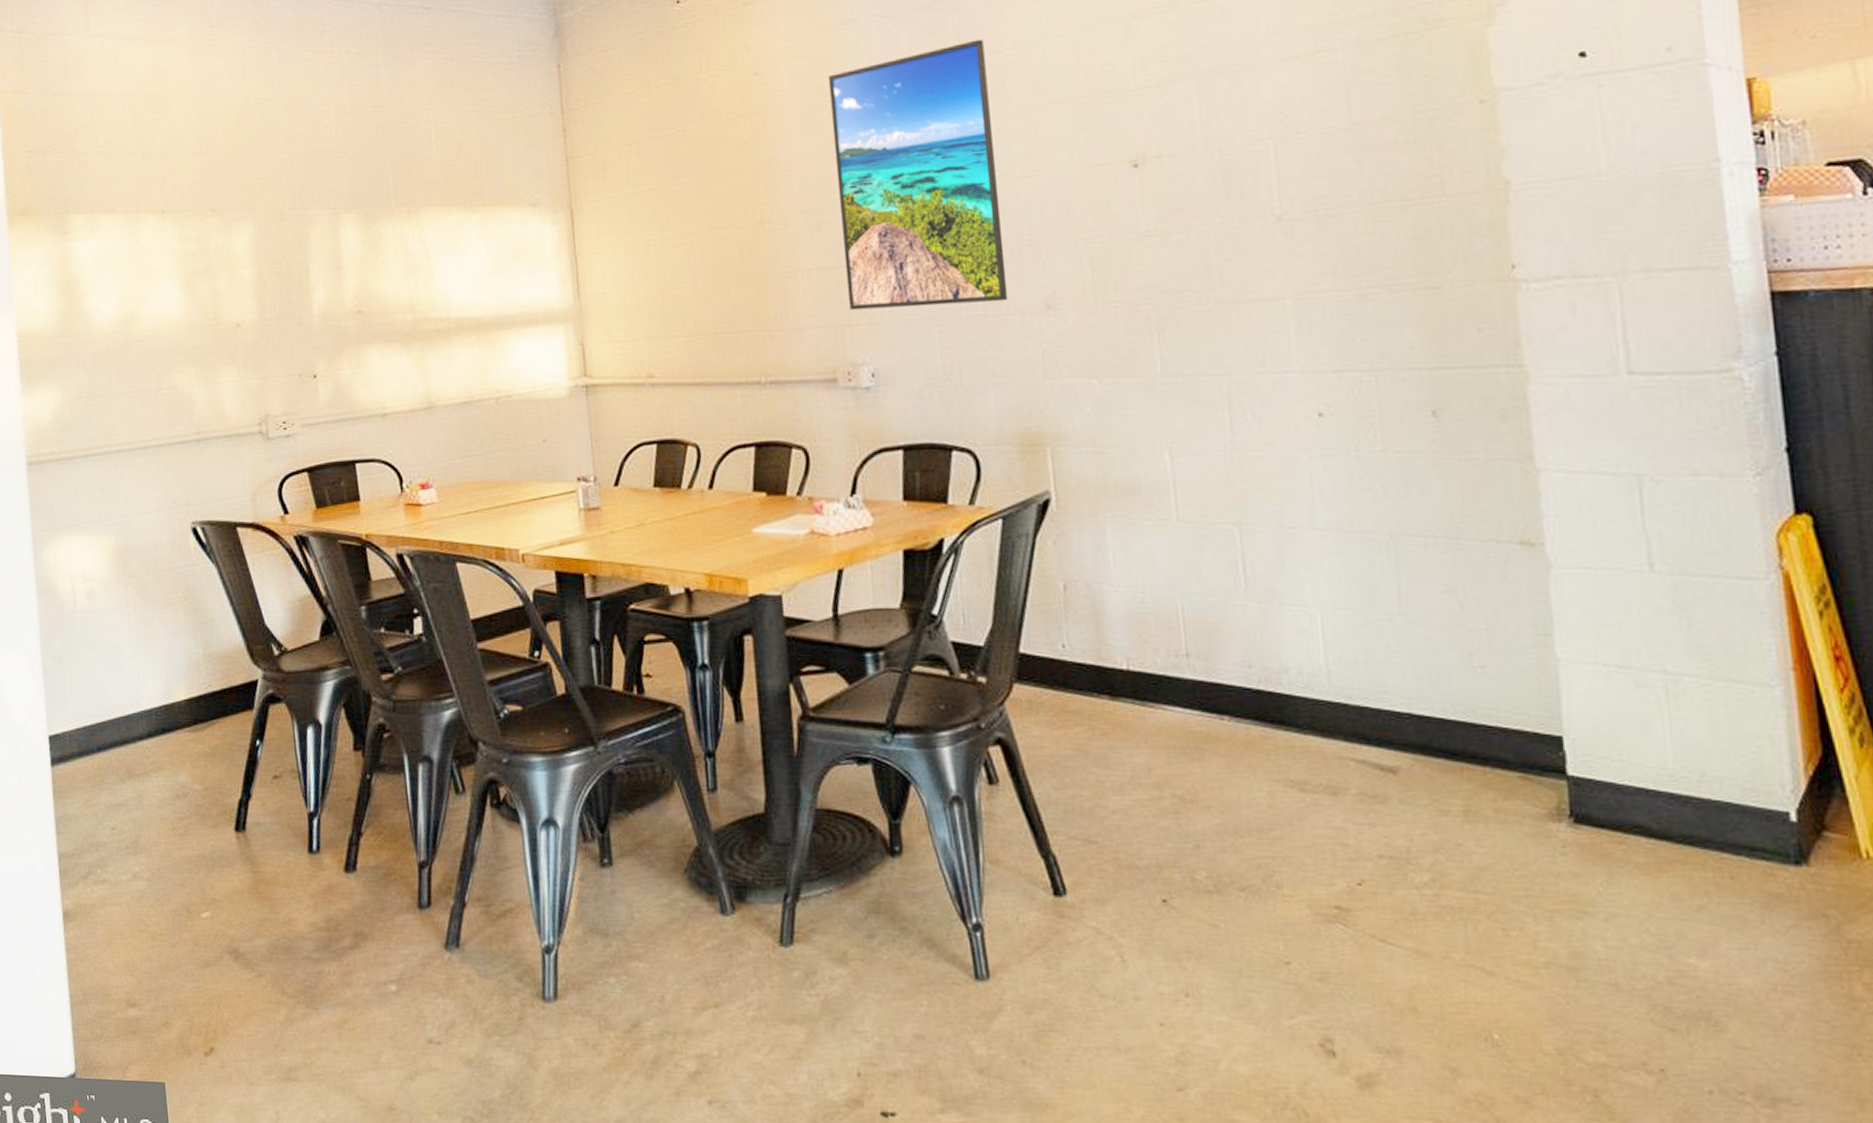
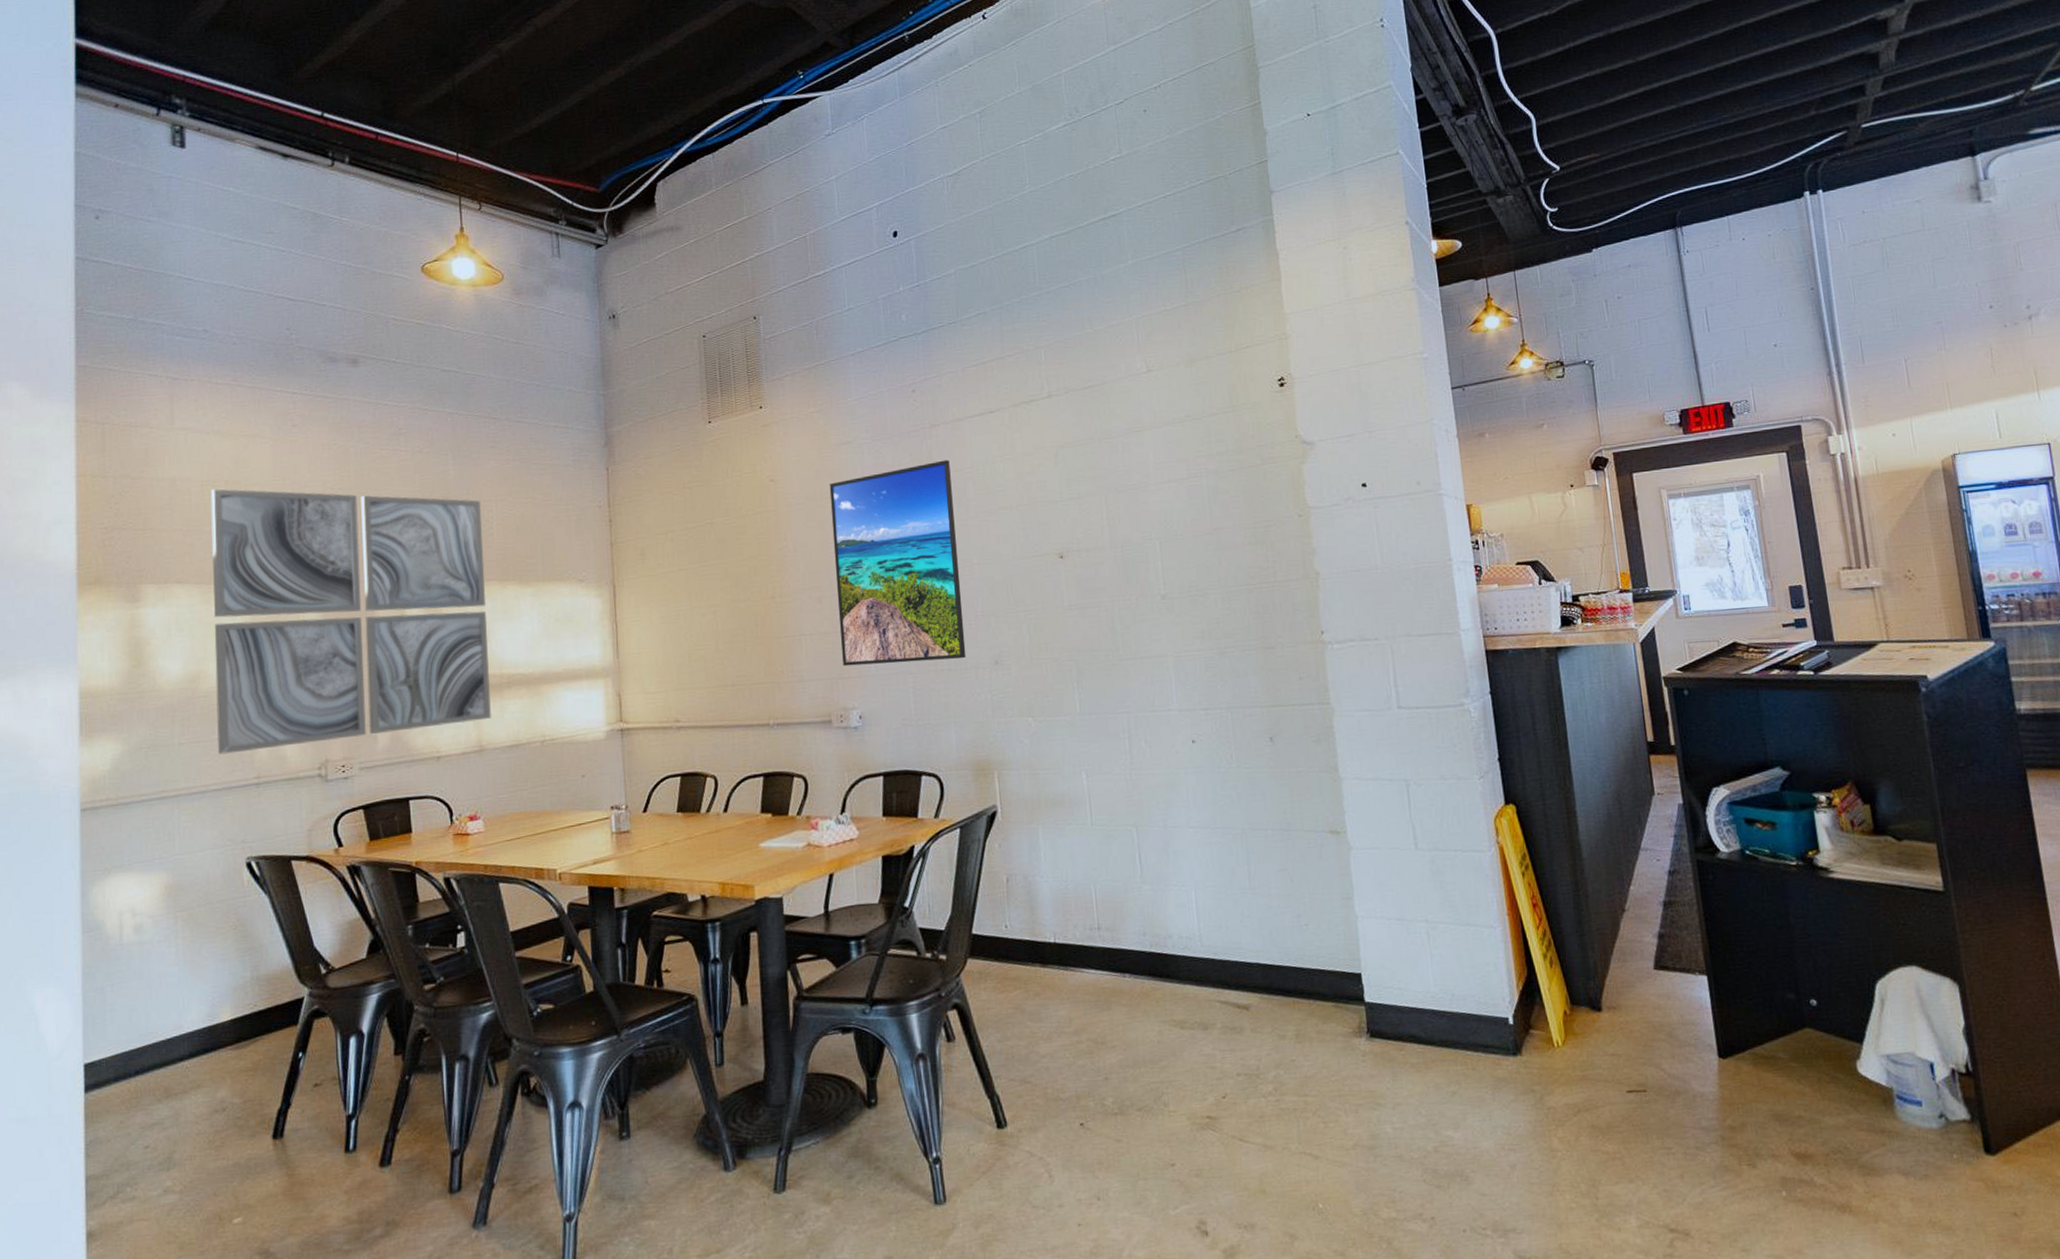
wall art: none [131,103,441,406] -> present [210,488,492,755]

